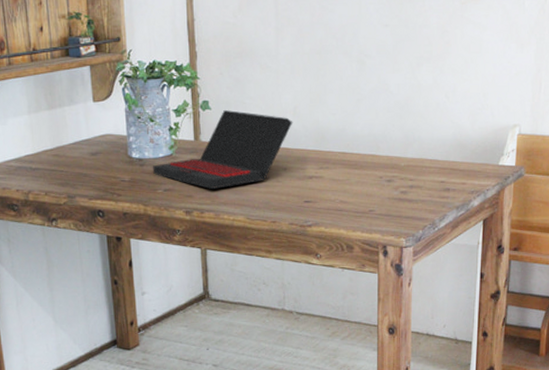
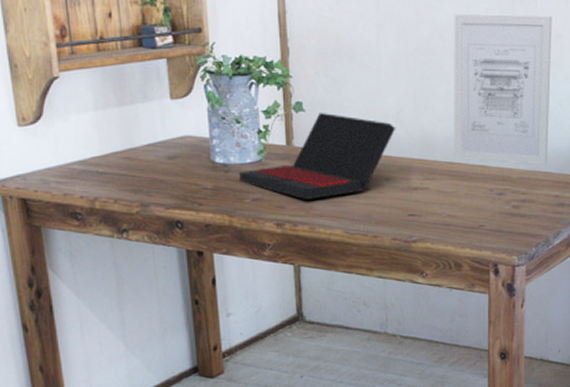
wall art: none [346,13,439,154] -> present [454,14,552,167]

